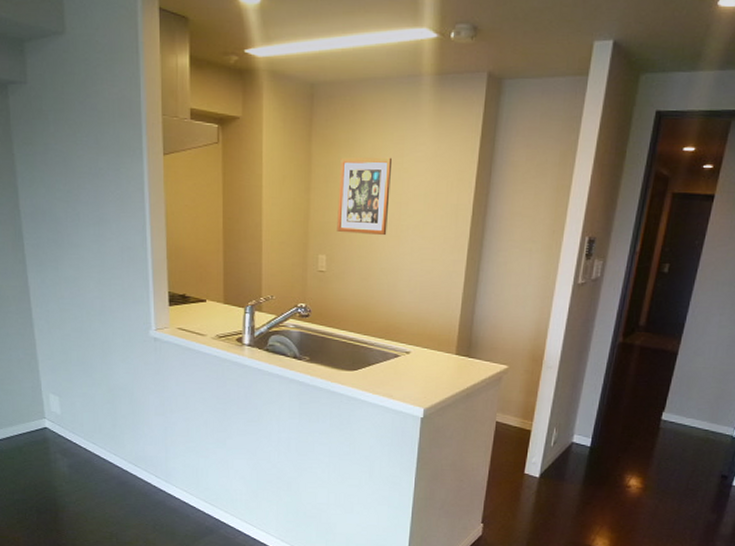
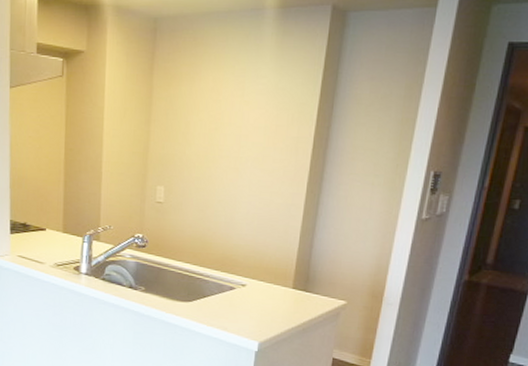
wall art: present [337,157,391,235] -> none [176,90,232,167]

